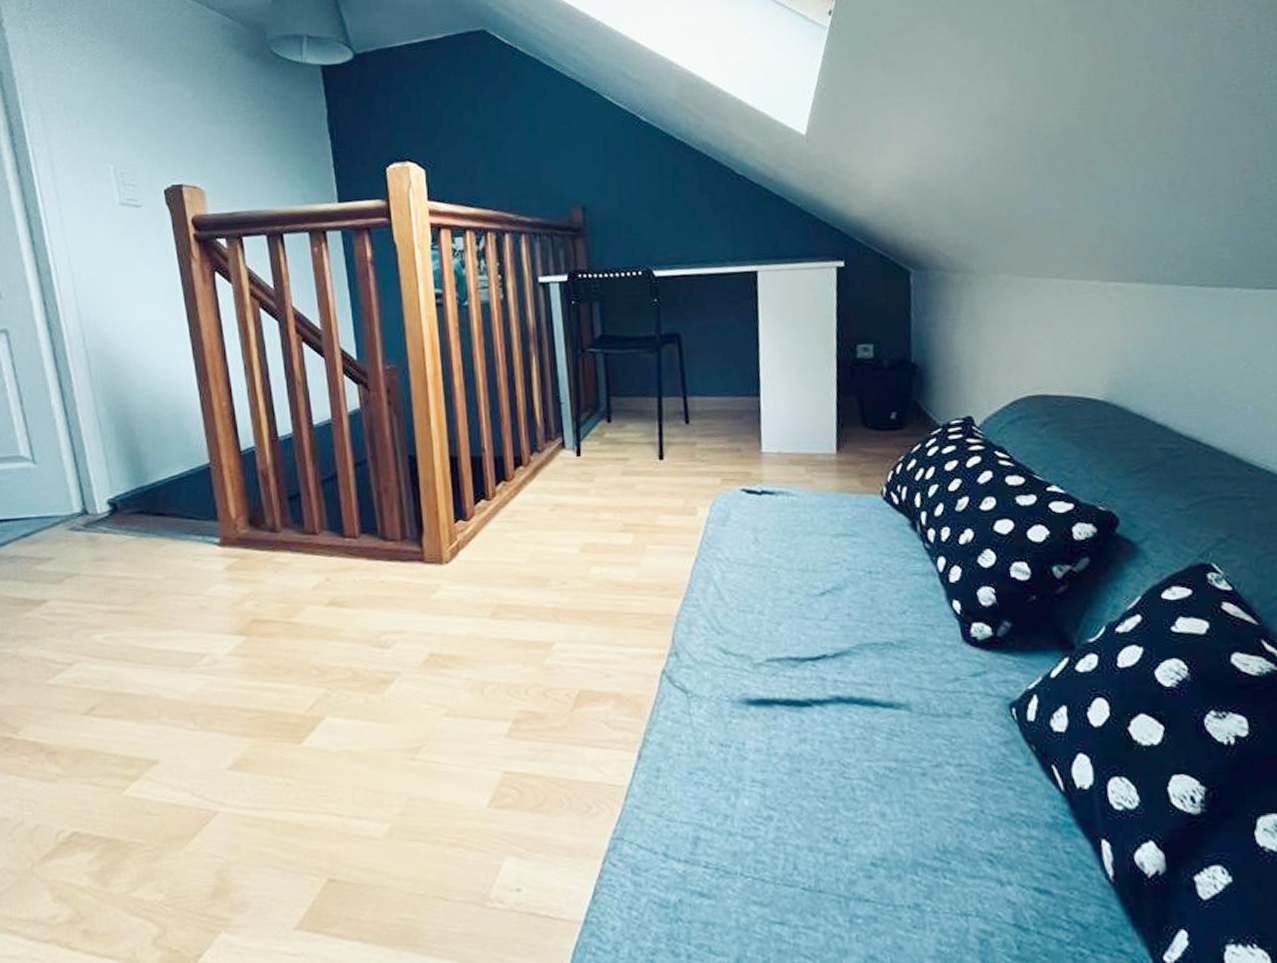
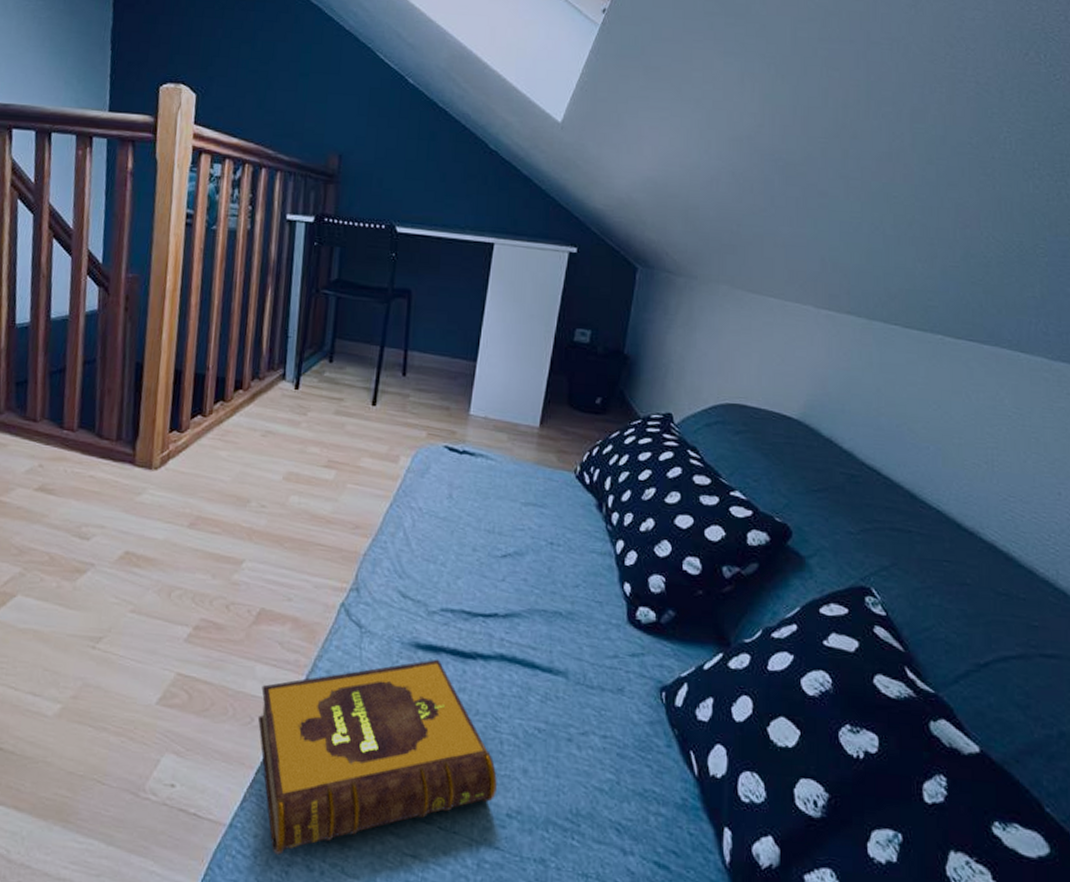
hardback book: none [594,712,857,945] -> present [257,659,497,855]

